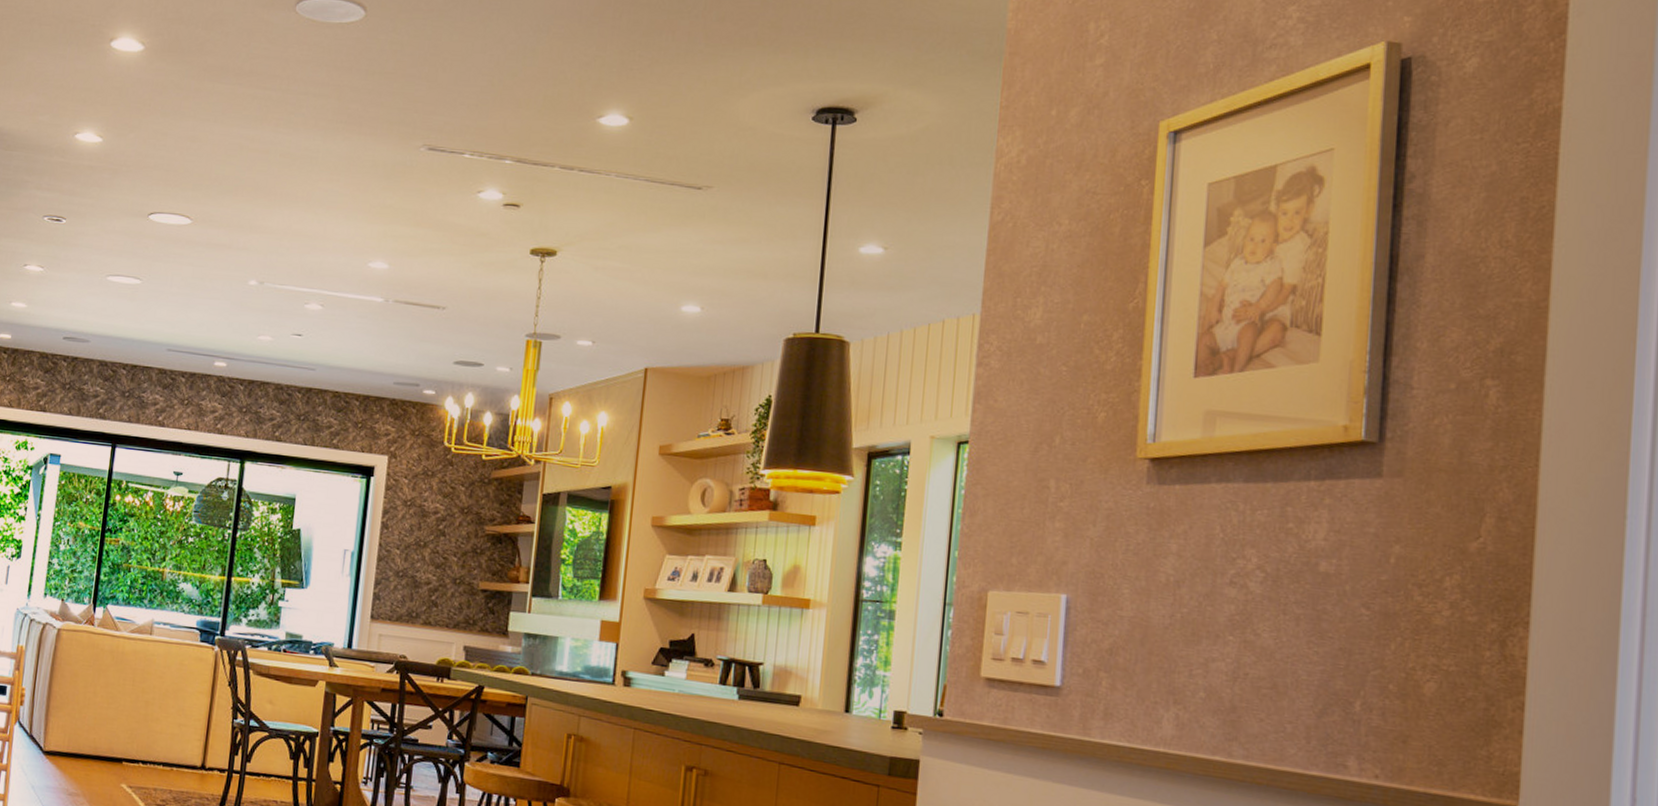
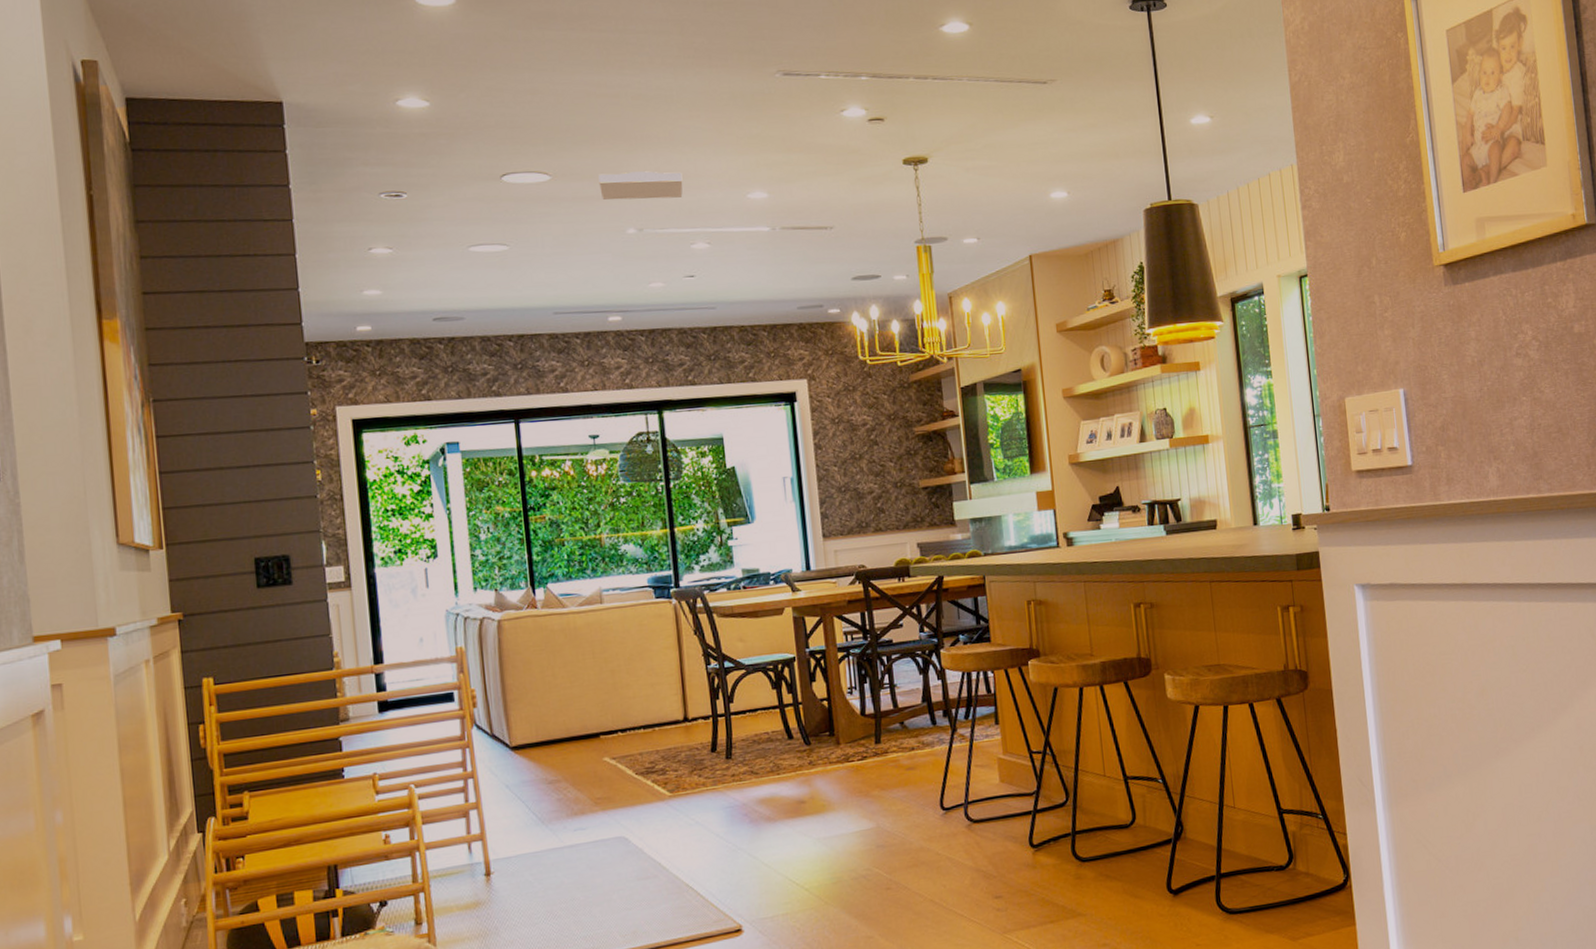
ceiling vent: none [233,224,311,257] -> present [598,171,683,200]

